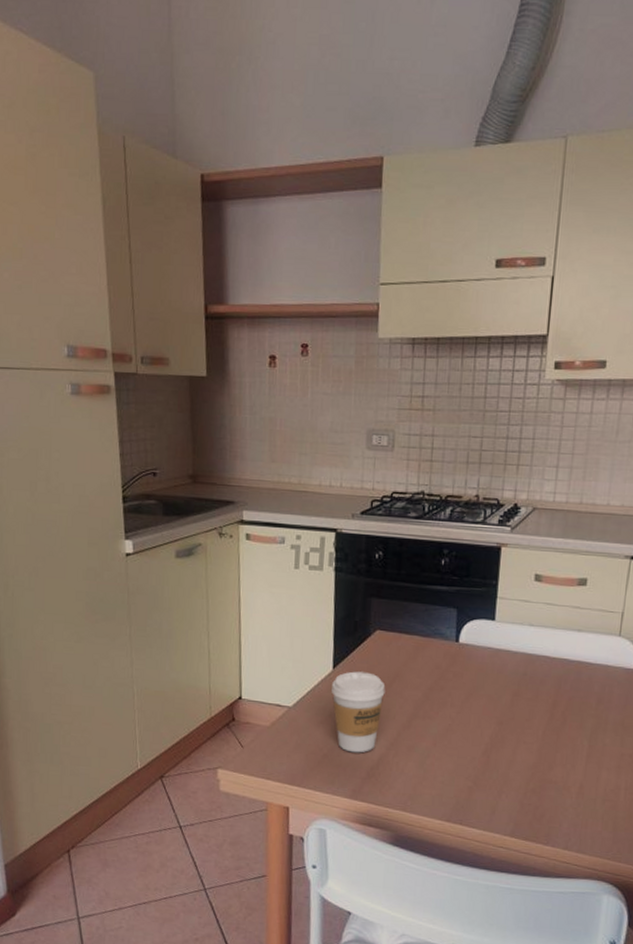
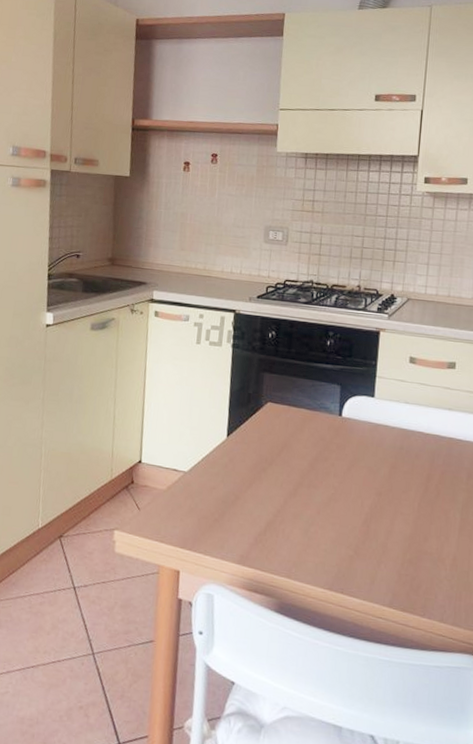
coffee cup: present [332,671,386,753] -> none [225,440,275,519]

